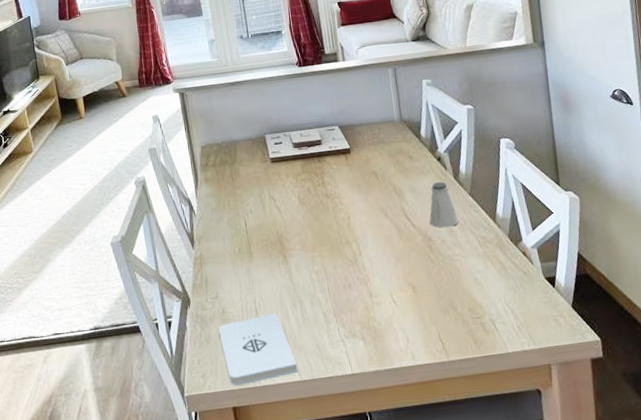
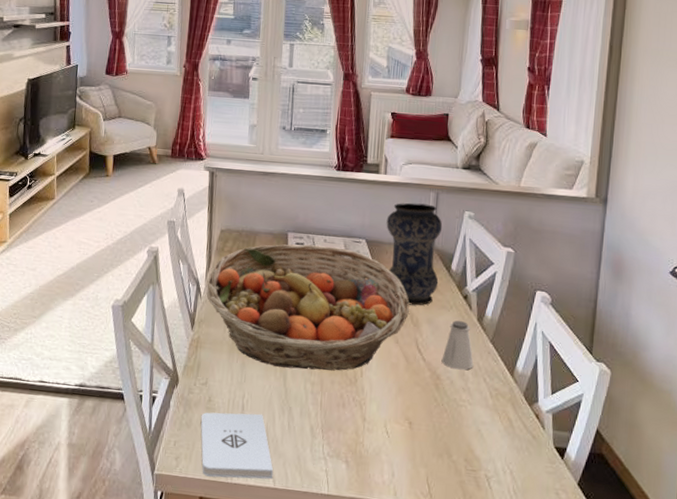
fruit basket: none [198,138,392,265] -> present [207,244,410,371]
vase: none [353,80,413,178] -> present [386,202,443,306]

